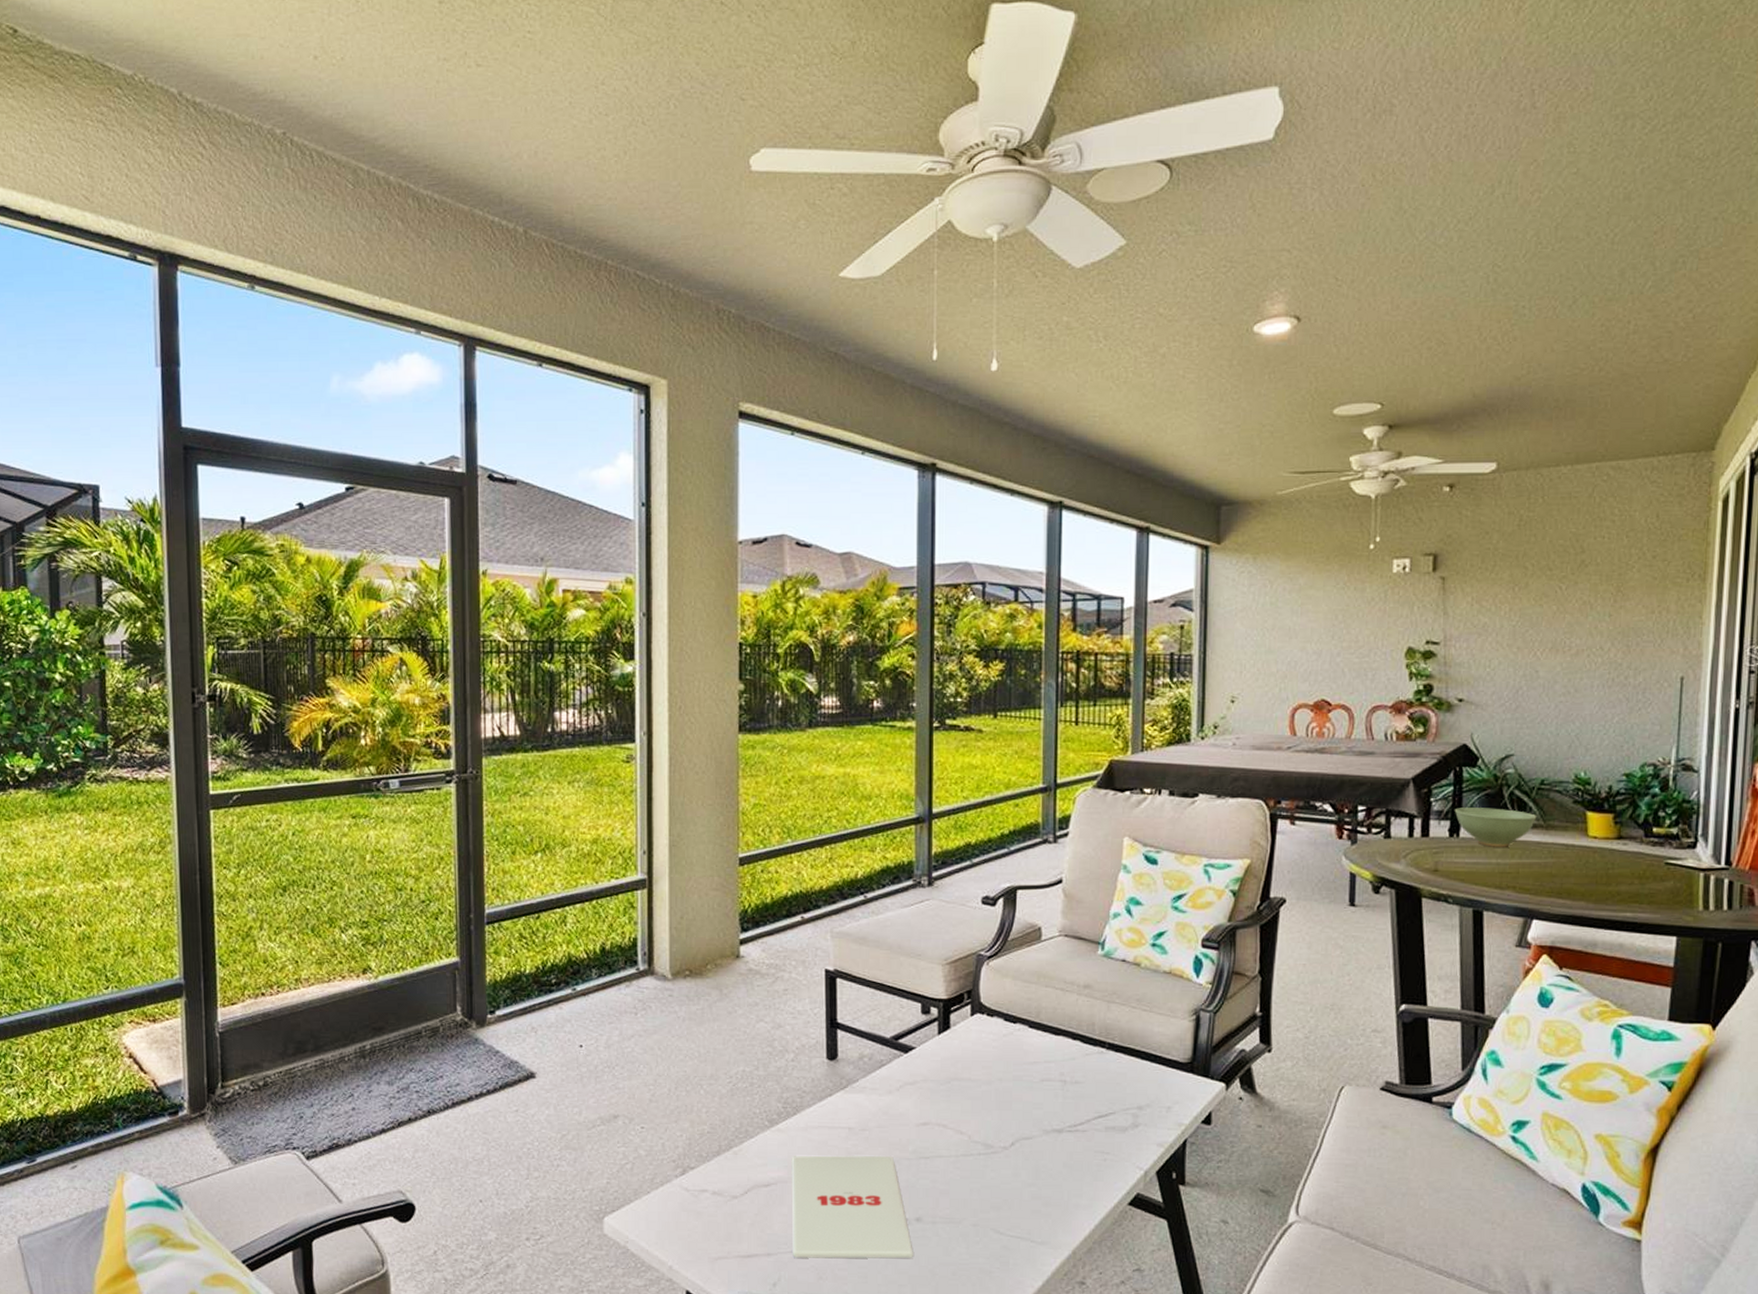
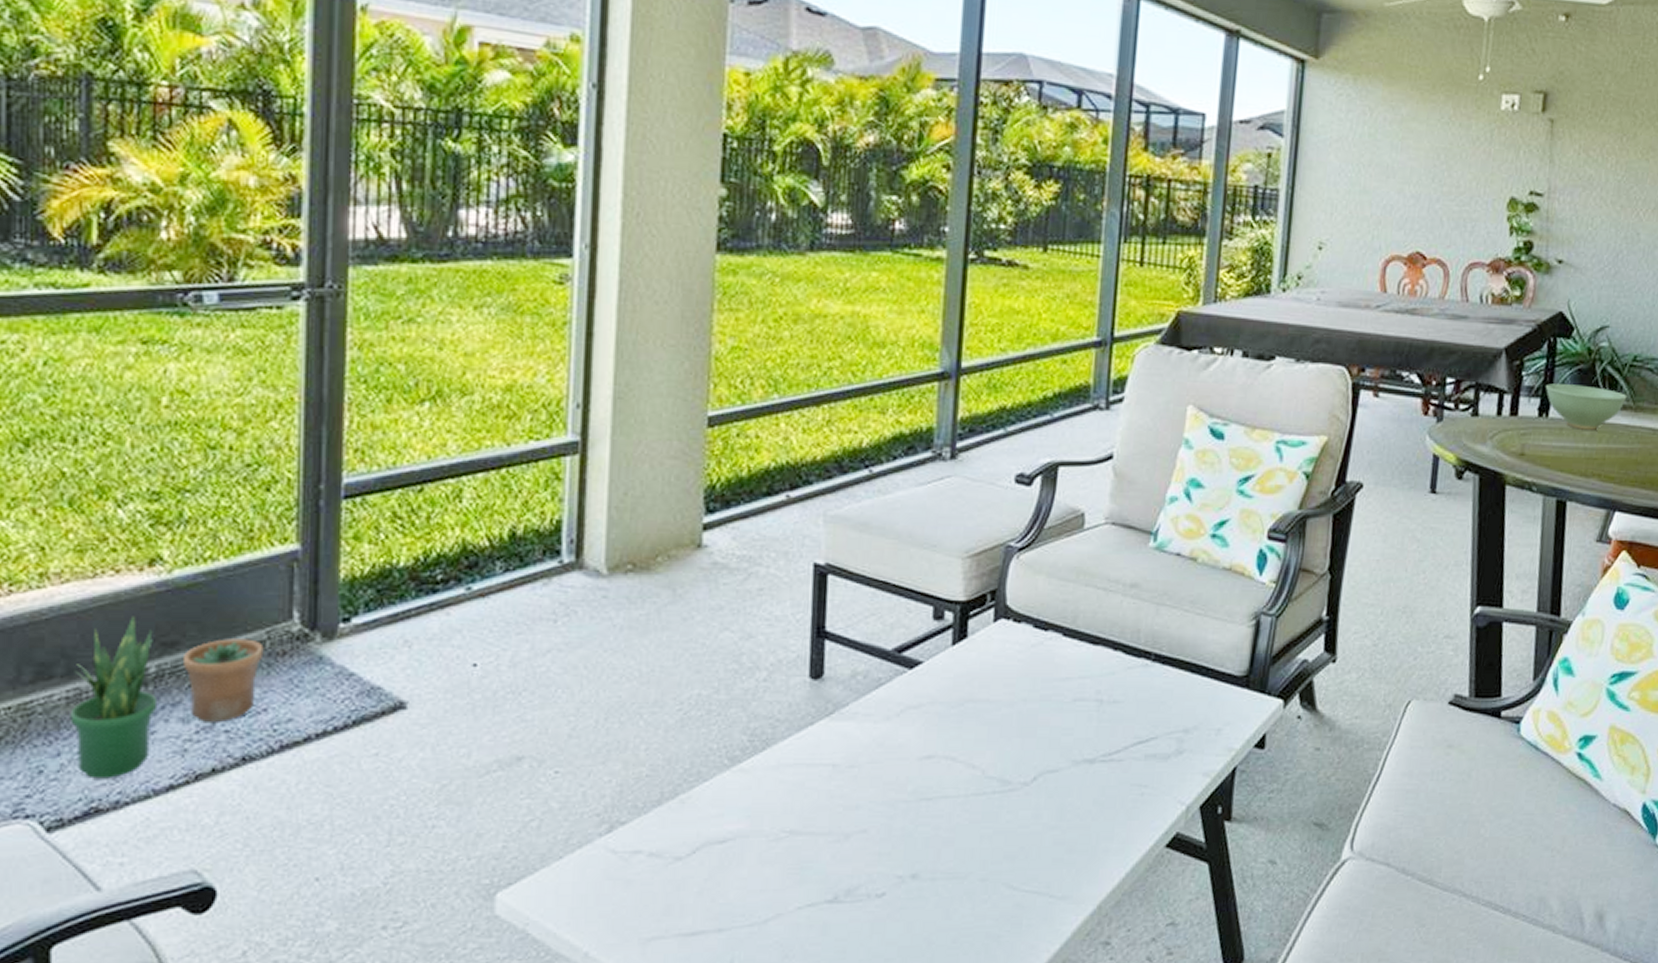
planter: none [318,1009,371,1123] -> present [70,616,156,779]
planter: none [387,1025,439,1085] -> present [184,639,264,722]
magazine: present [791,1155,913,1259] -> none [751,798,906,932]

